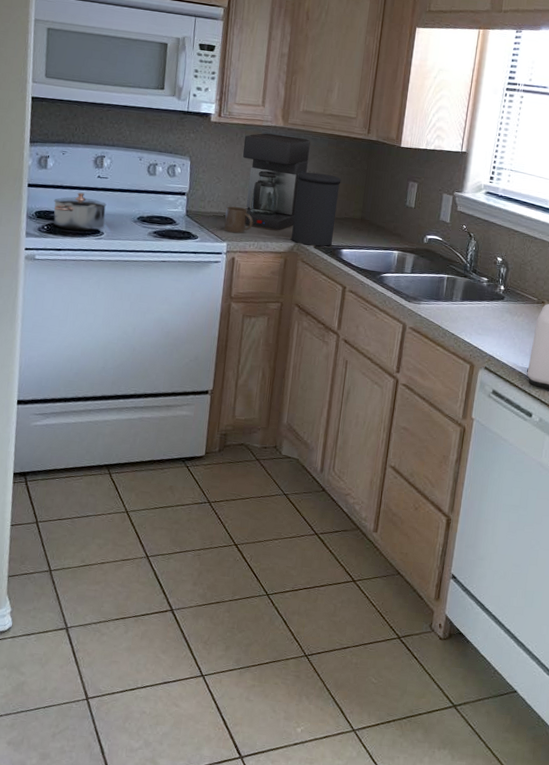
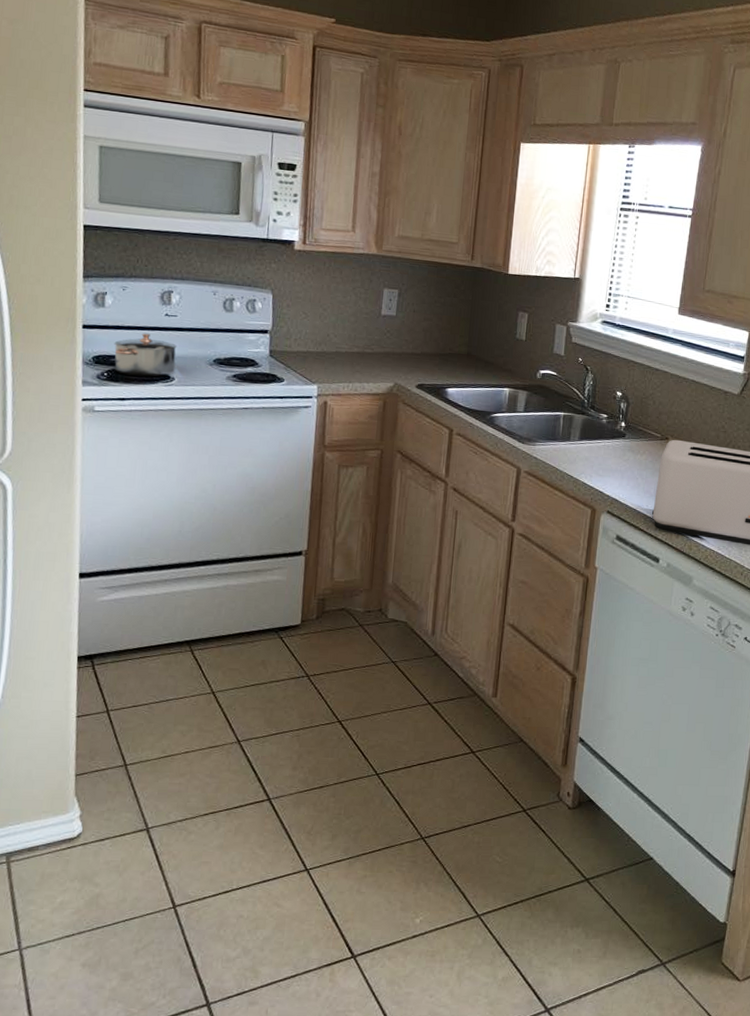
mug: present [224,206,253,234] -> none [313,344,347,375]
coffee maker: present [242,133,310,230] -> none [332,261,408,369]
canister: present [291,172,342,247] -> none [390,303,444,386]

